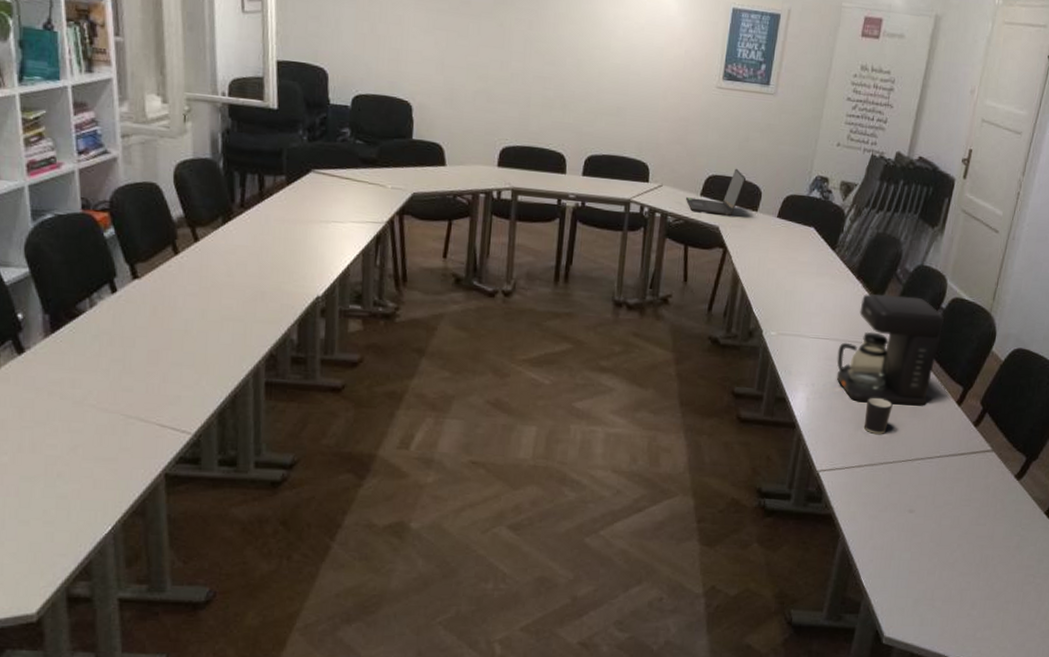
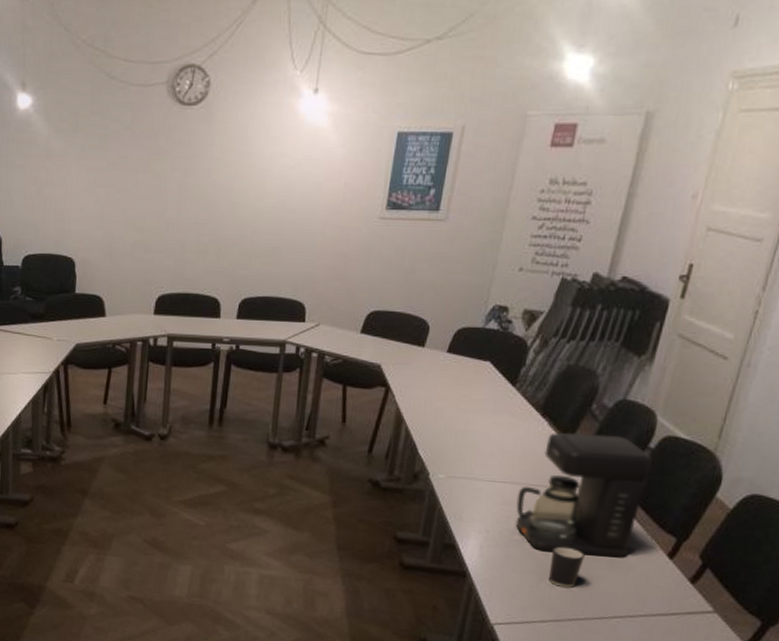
laptop: present [685,168,747,217] -> none [344,302,412,354]

